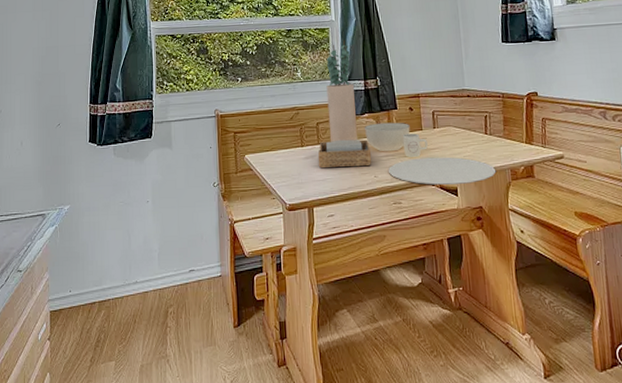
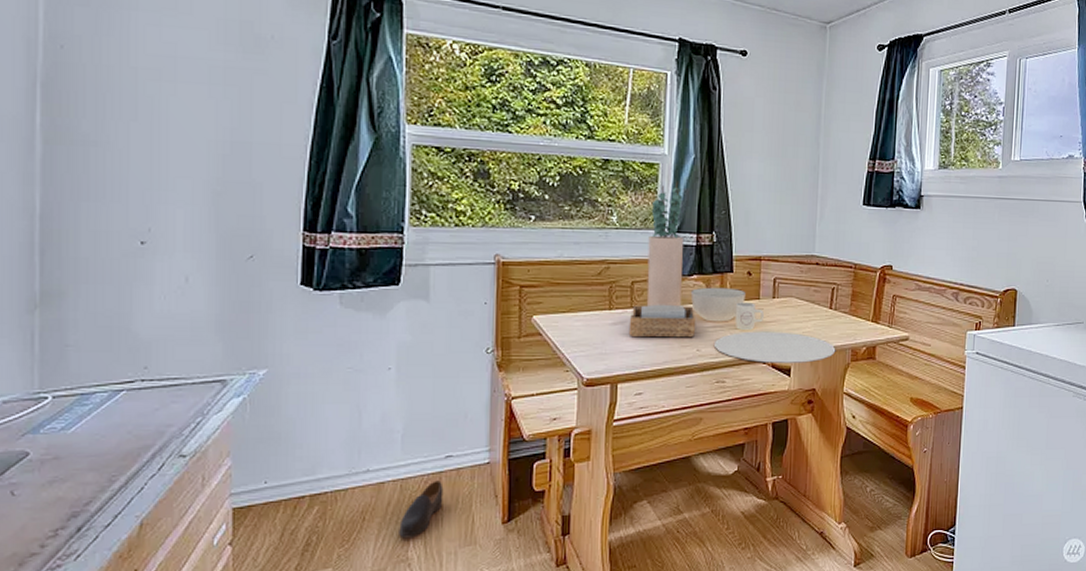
shoe: none [159,290,190,338] -> present [399,480,444,539]

